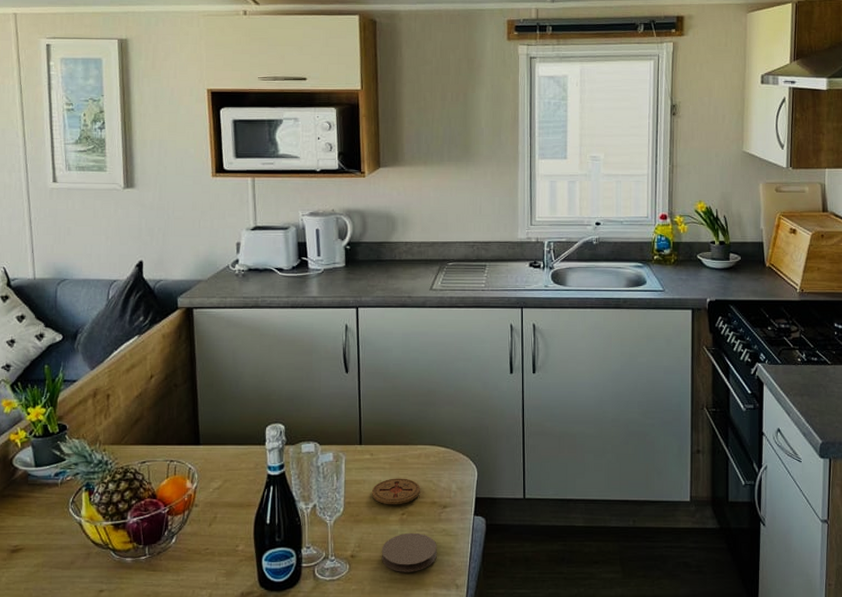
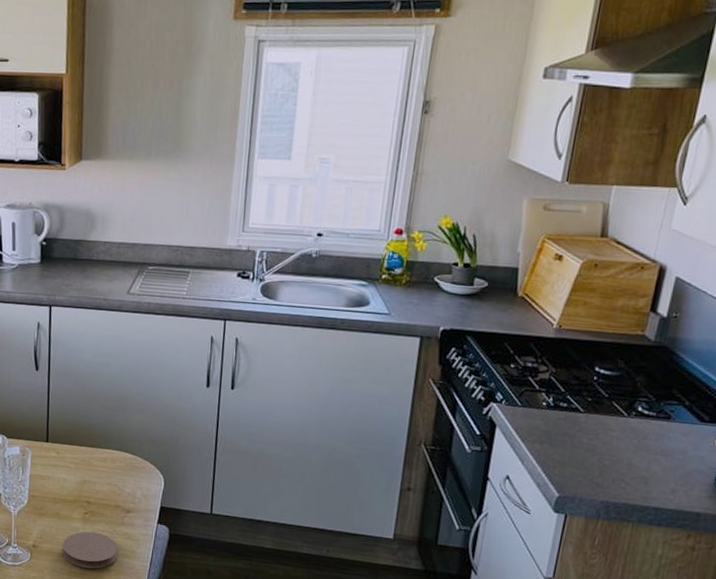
coaster: present [371,478,420,505] -> none [55,478,105,504]

